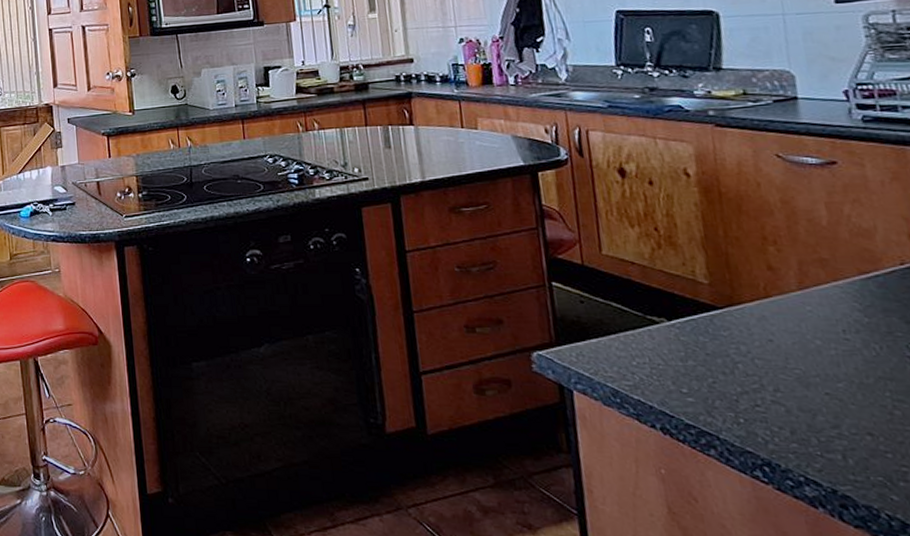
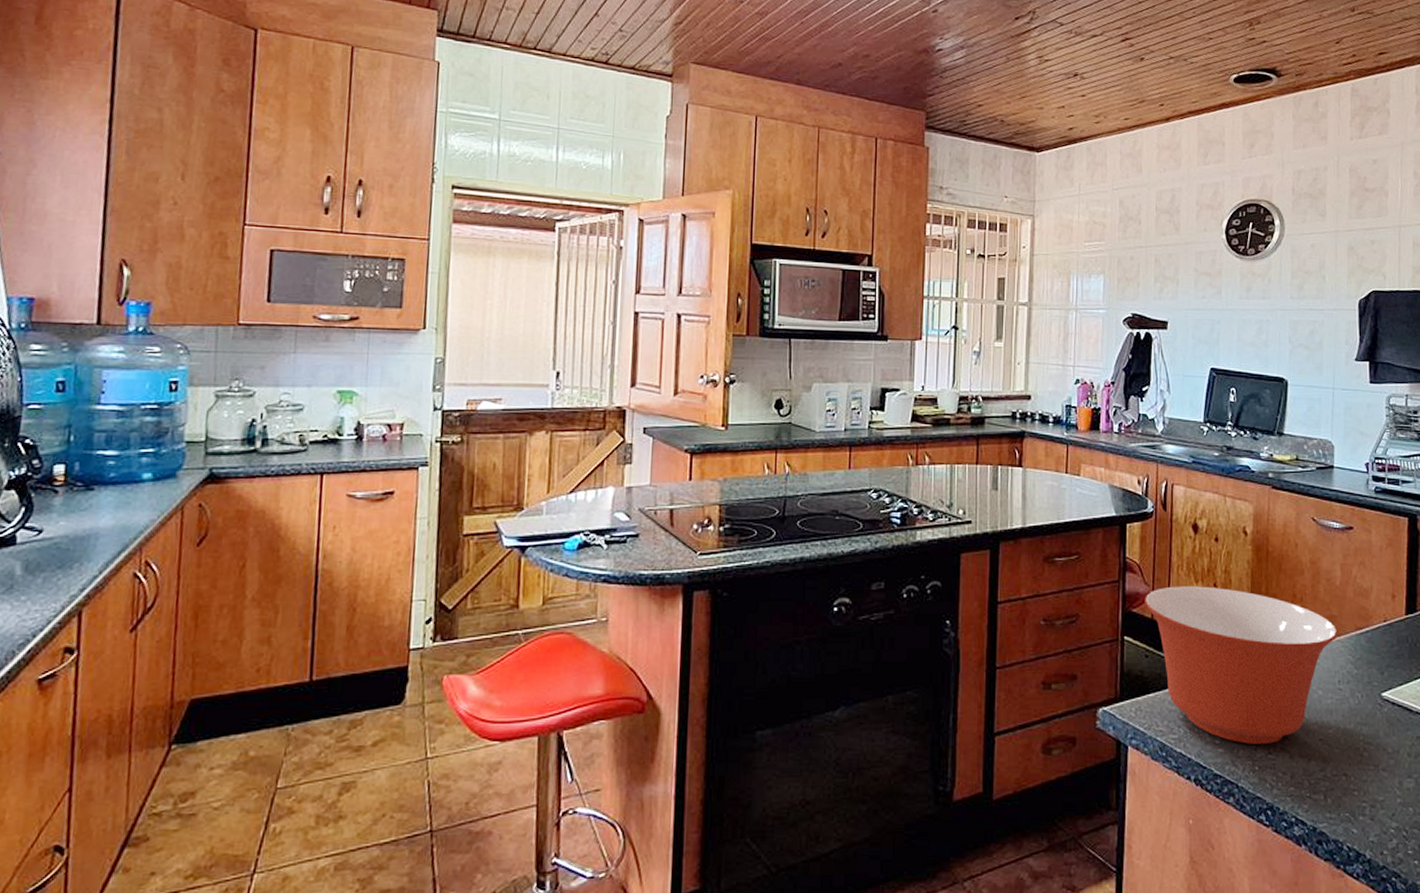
mixing bowl: none [570,231,834,395] -> present [1145,586,1338,744]

